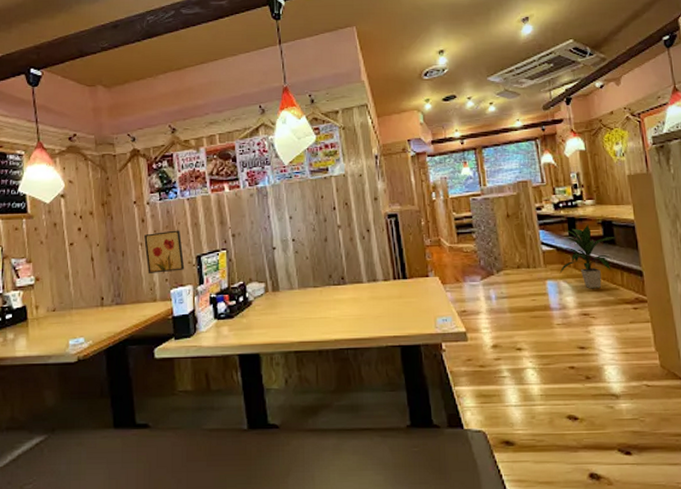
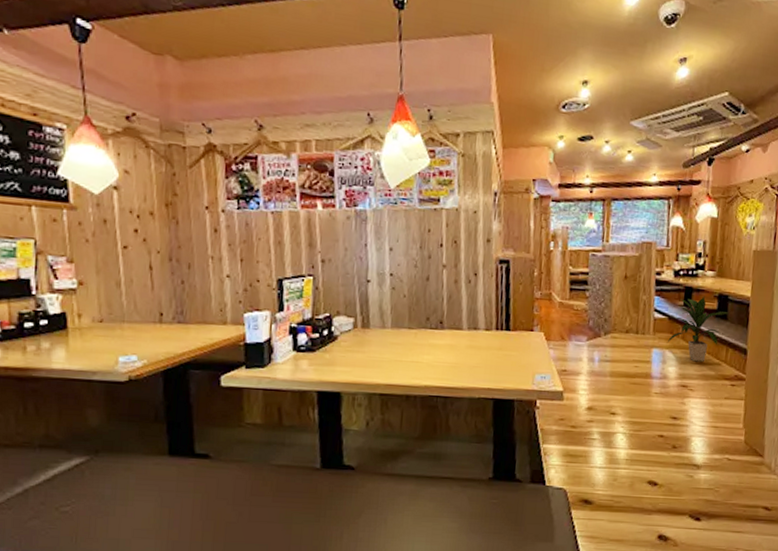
wall art: present [144,230,185,273] -> none [216,246,263,294]

